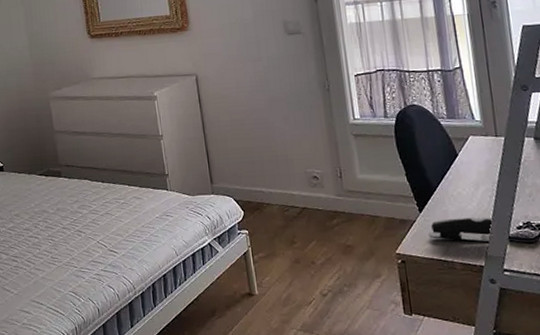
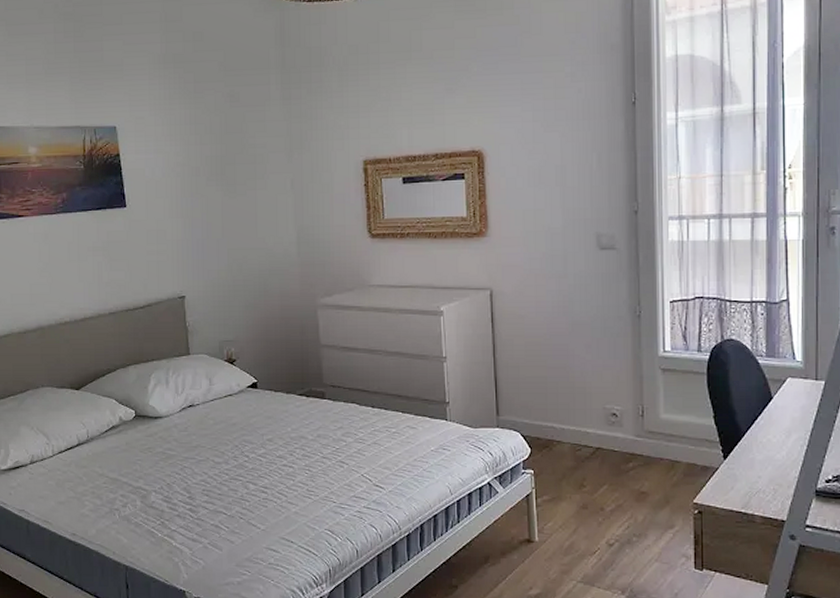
stapler: present [428,217,495,243] -> none [731,467,803,496]

